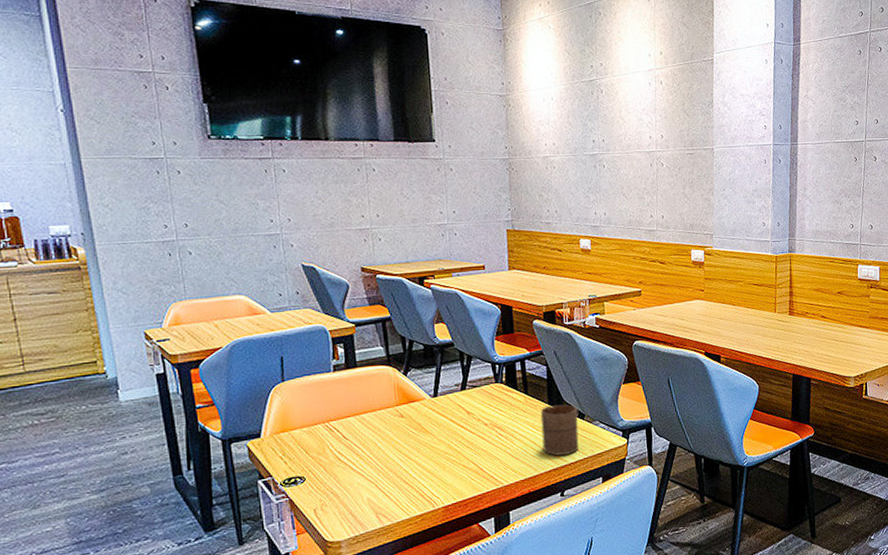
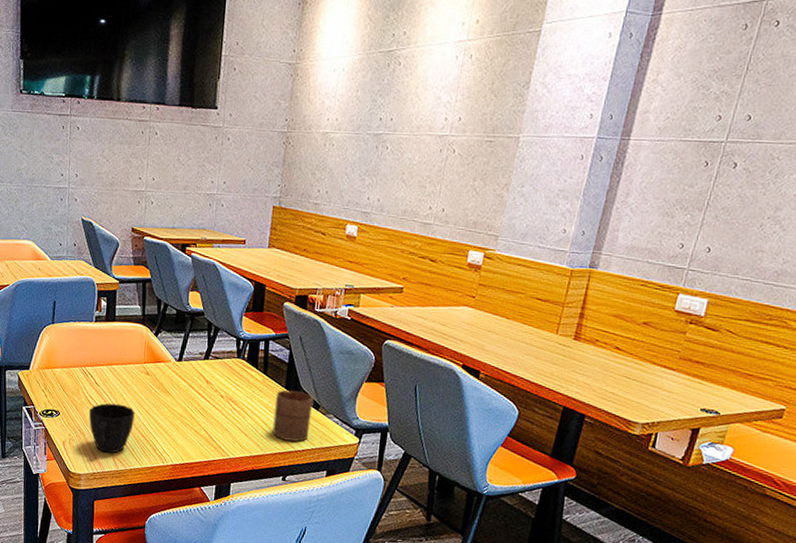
cup: none [339,454,395,511] -> present [88,403,135,453]

